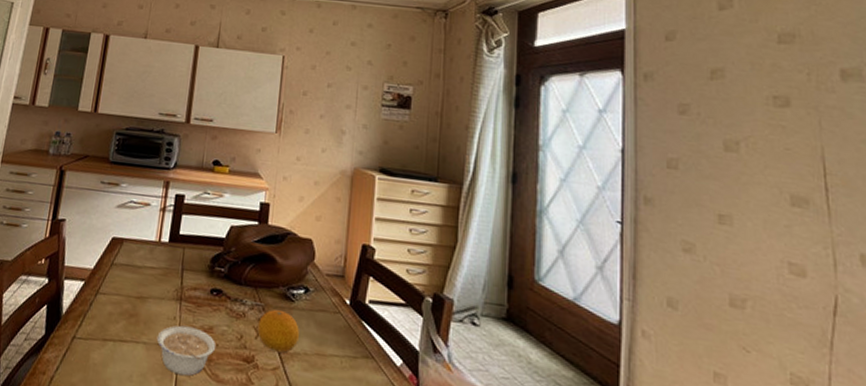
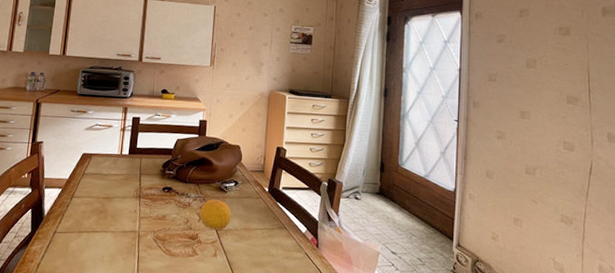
legume: present [156,325,217,376] -> none [122,216,169,254]

